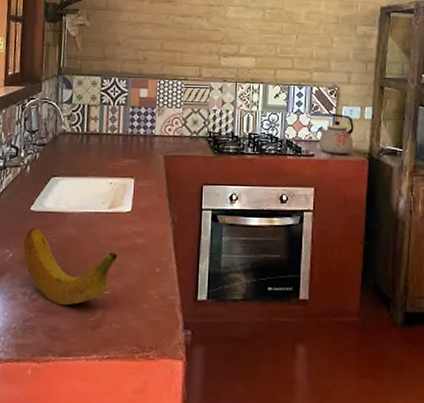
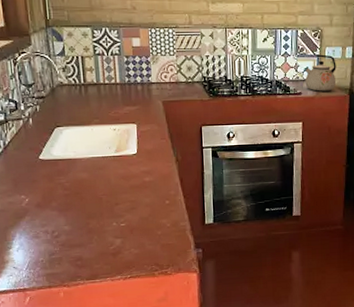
fruit: present [22,227,117,305] -> none [37,174,129,238]

